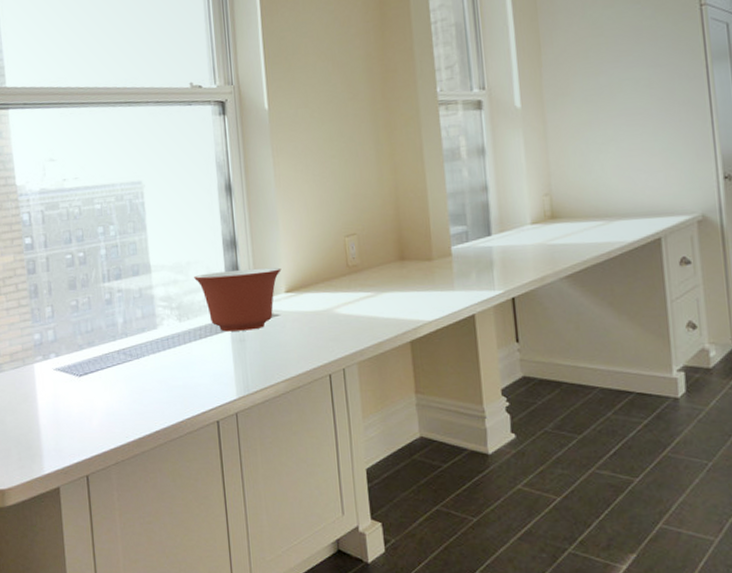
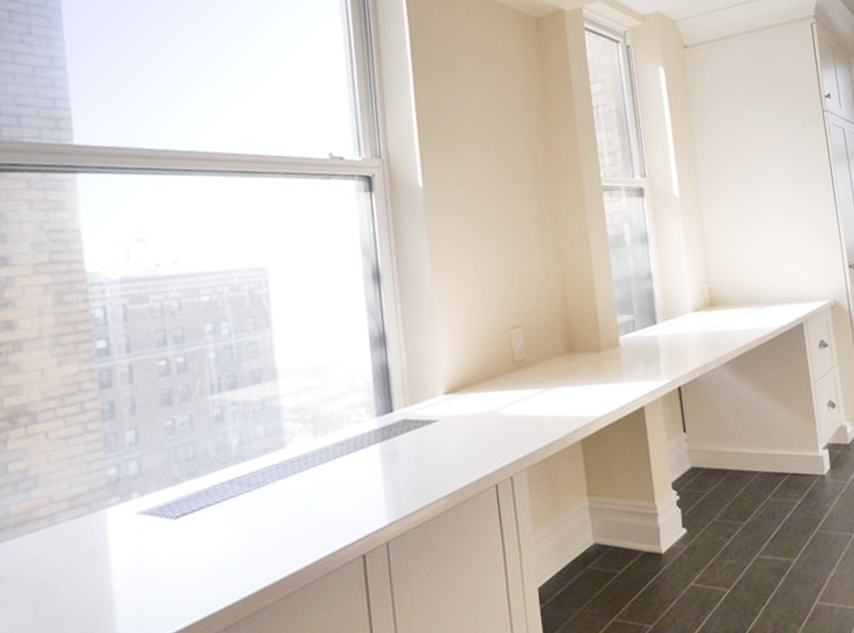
mixing bowl: present [194,267,282,332] -> none [333,366,440,445]

